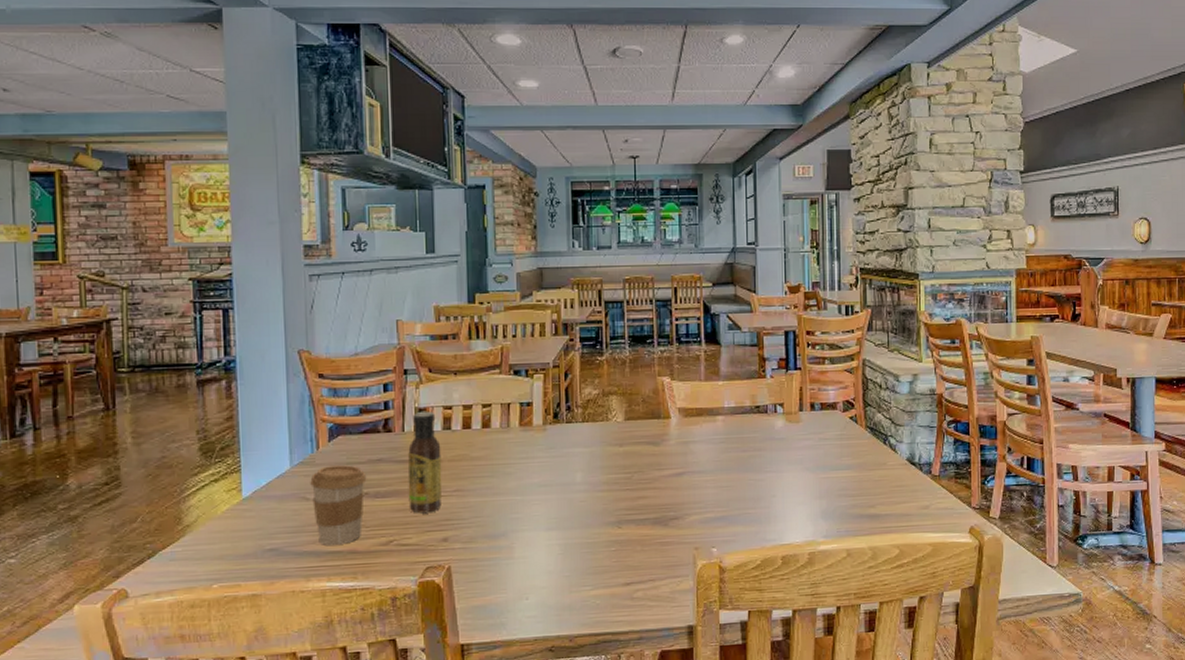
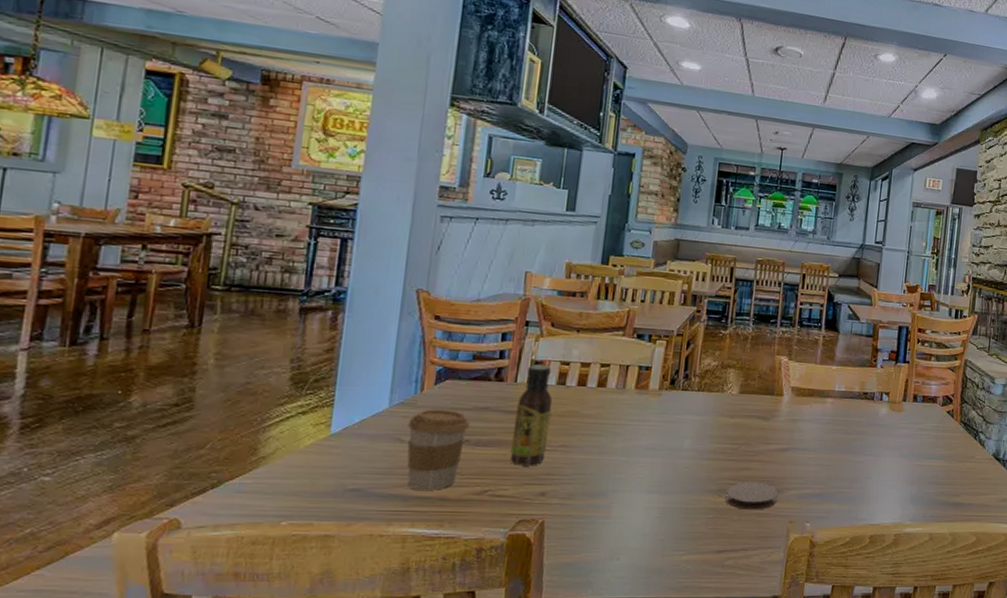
coaster: none [624,509,680,540] -> present [725,481,779,510]

